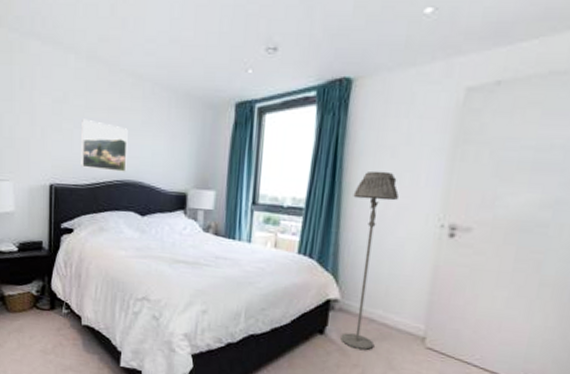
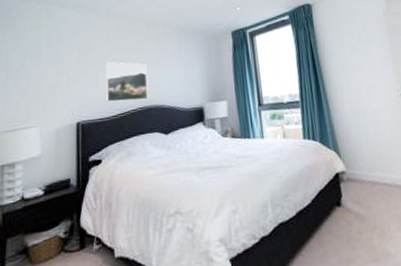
floor lamp: present [340,170,399,350] -> none [333,62,384,212]

